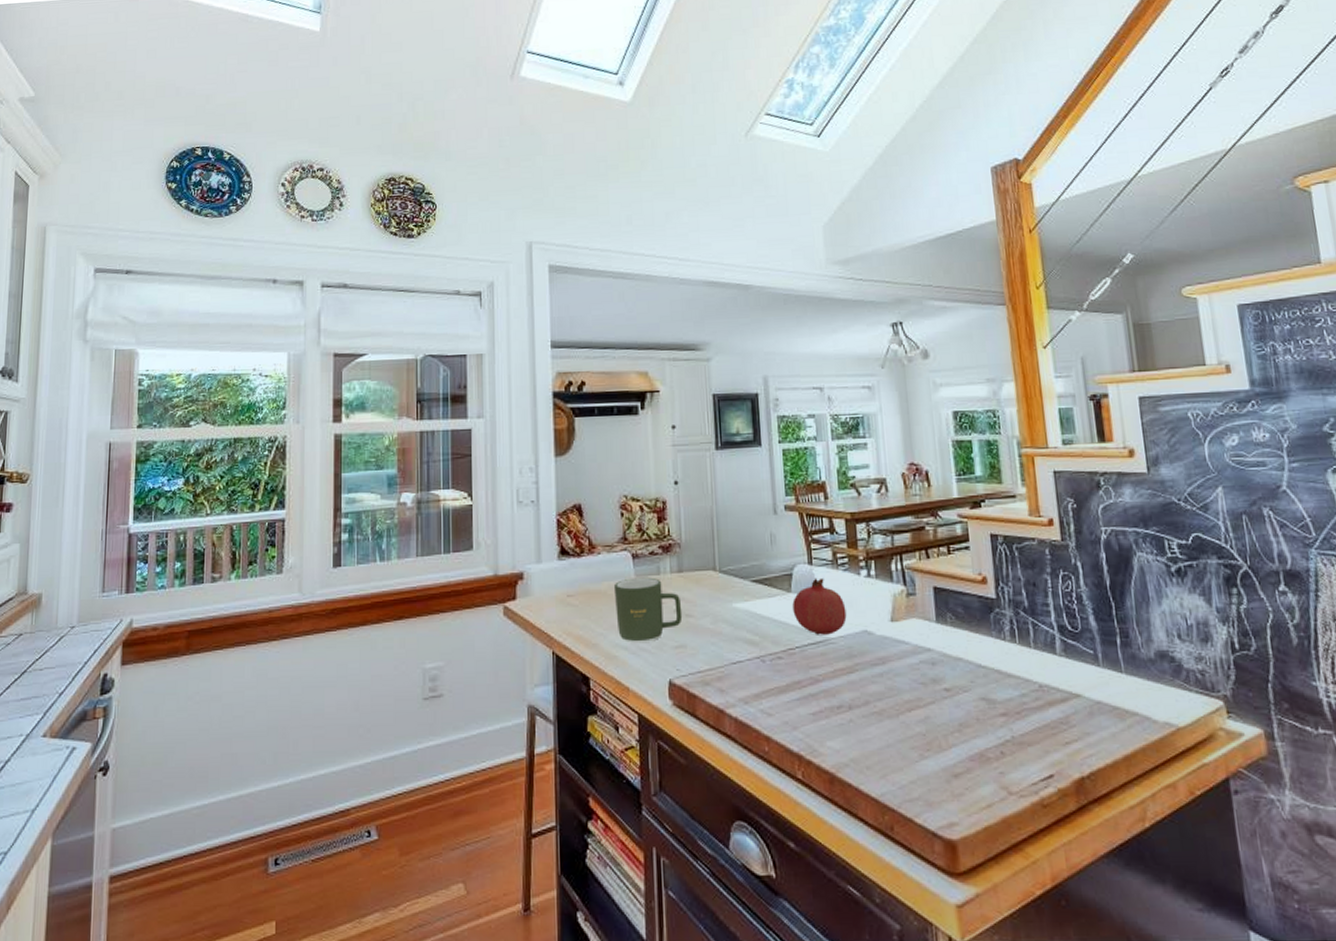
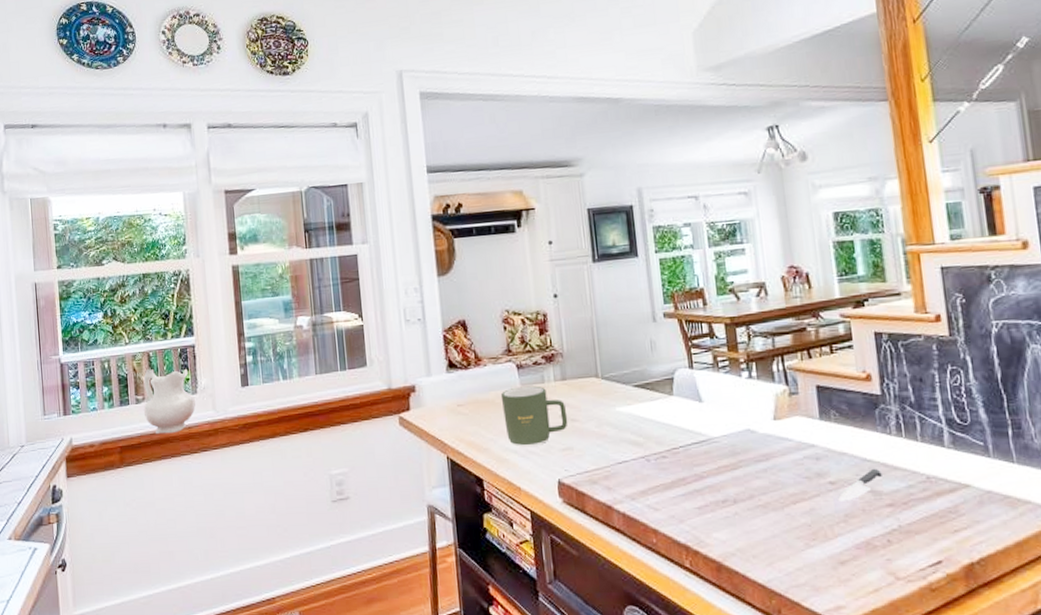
ceramic pitcher: none [219,544,279,618] -> present [143,368,196,434]
fruit: present [792,577,847,635] -> none [675,380,729,435]
kitchen knife: none [953,675,996,709] -> present [838,468,882,501]

